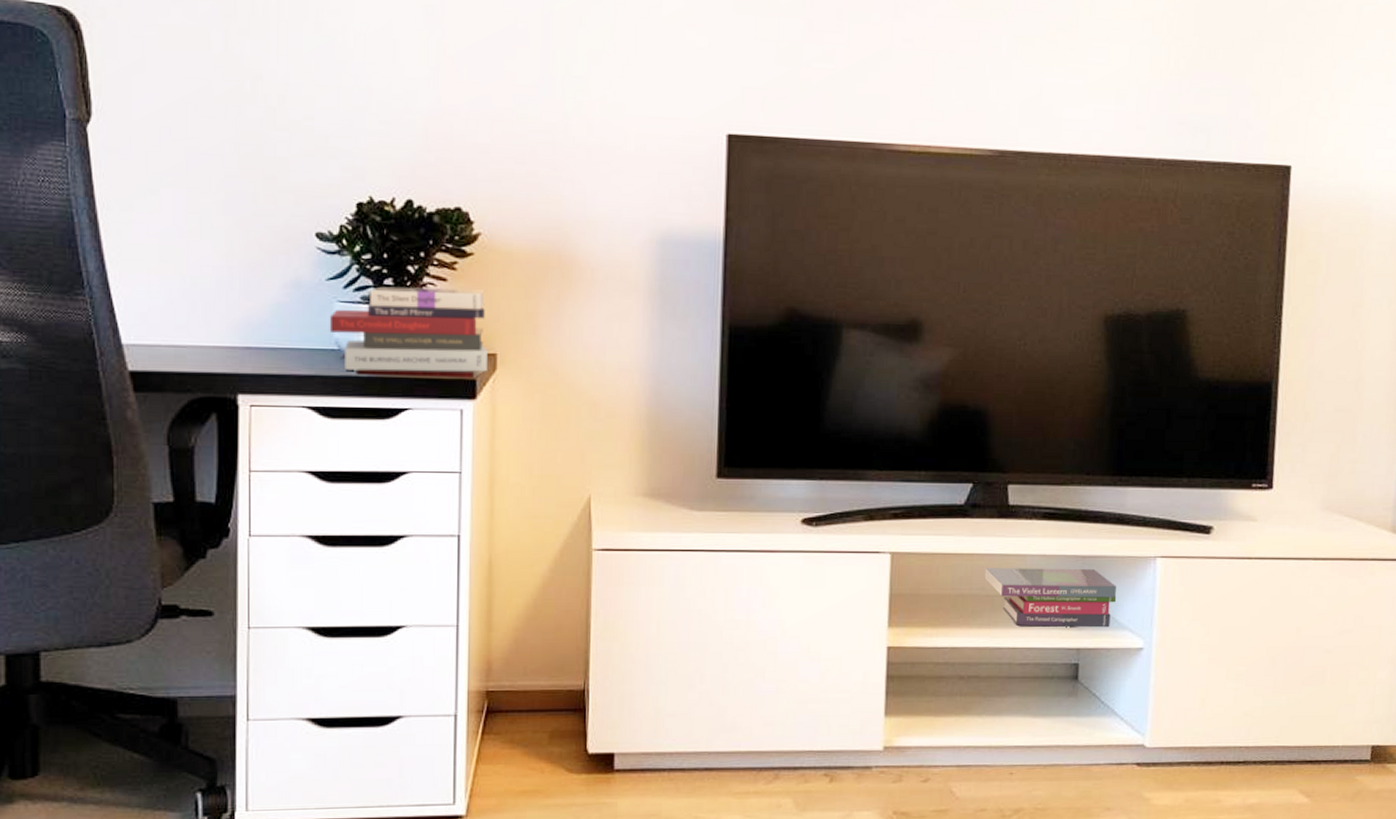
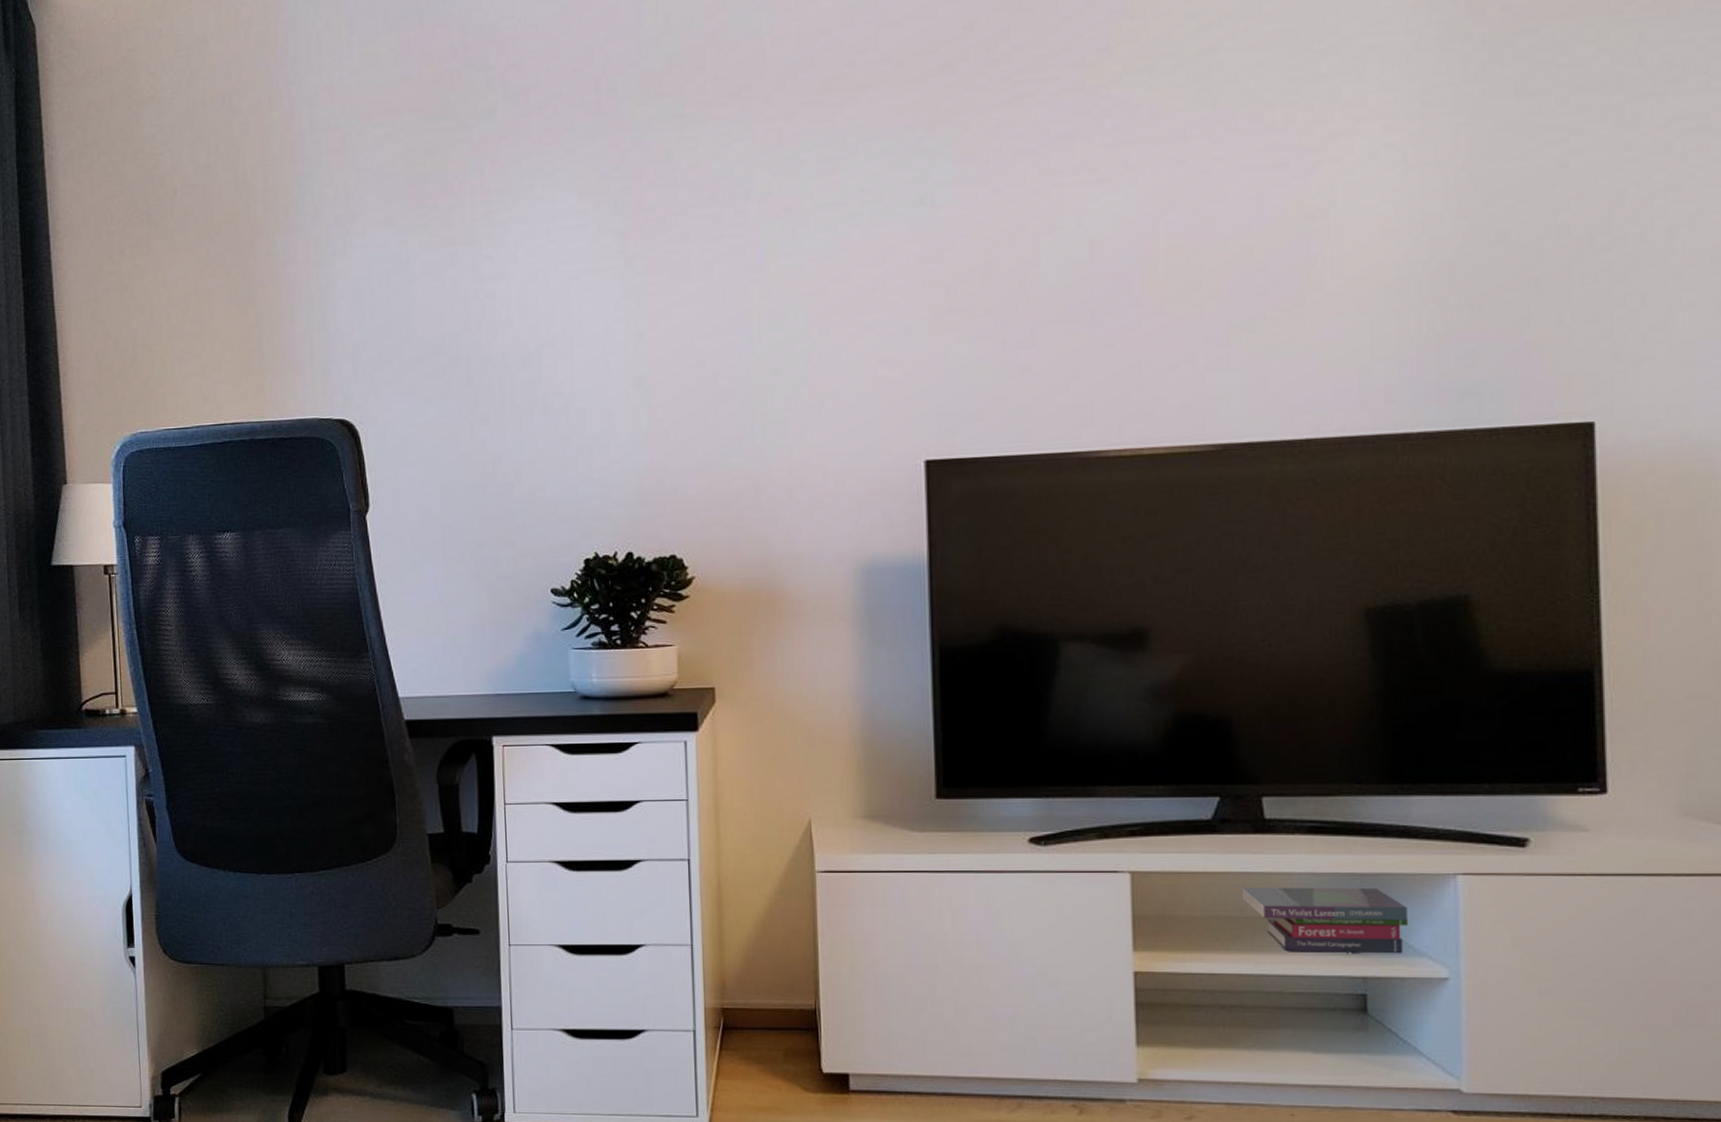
books: present [329,286,487,379] -> none [565,629,707,714]

